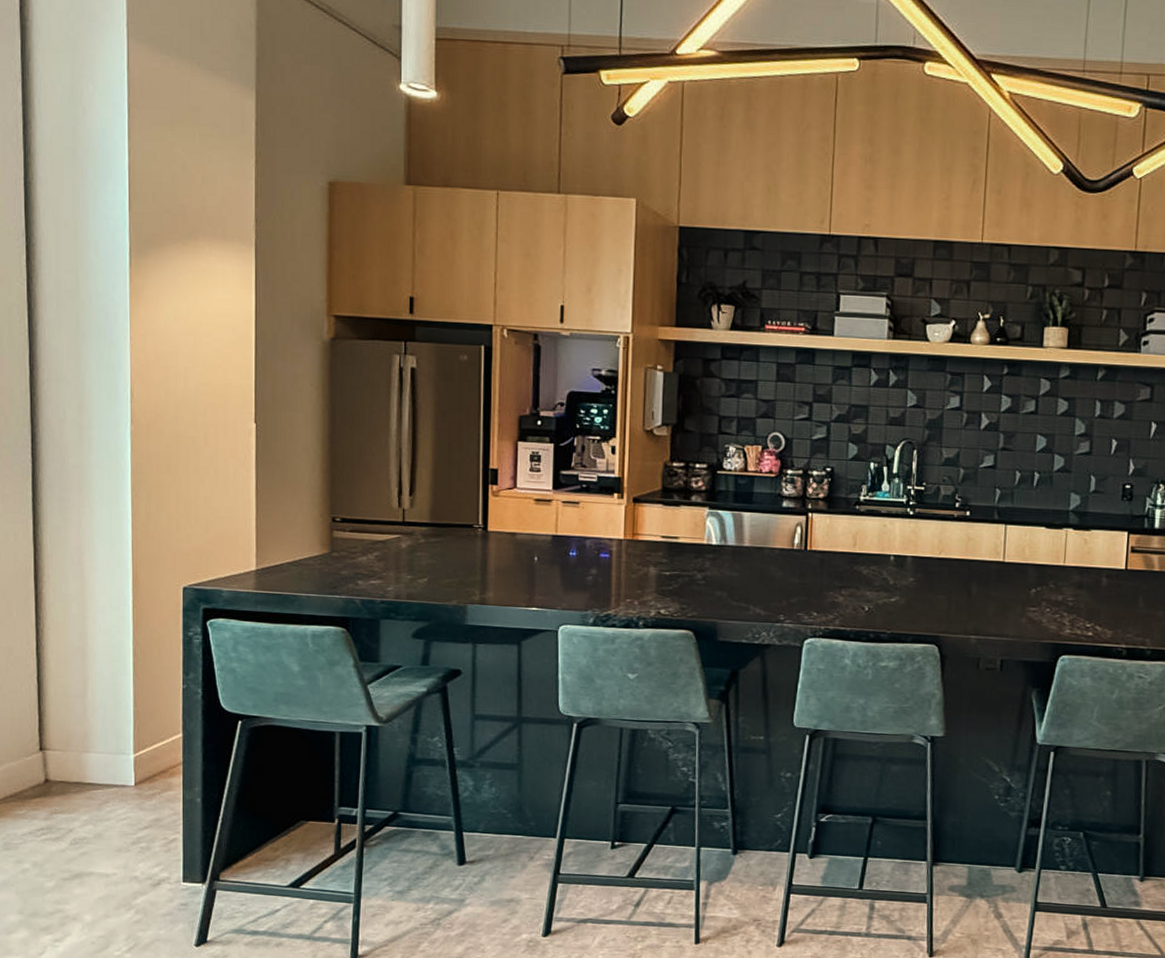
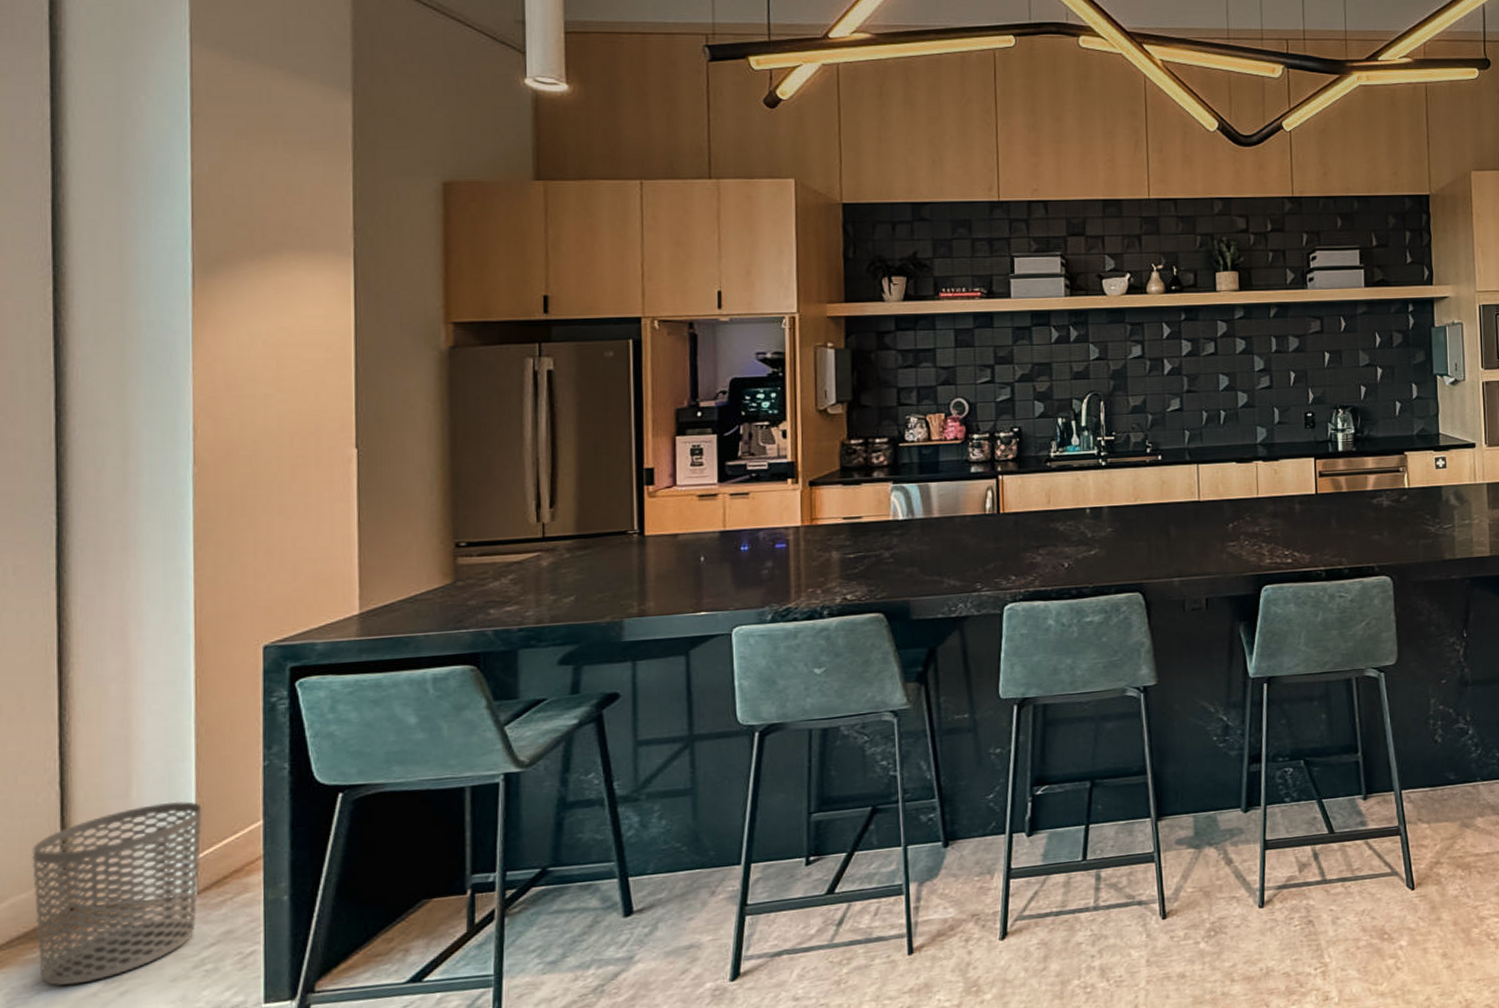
waste bin: none [19,706,138,841] -> present [32,801,202,986]

